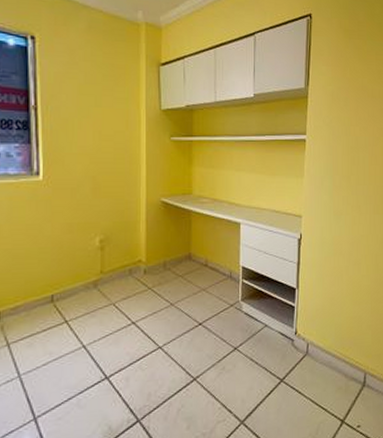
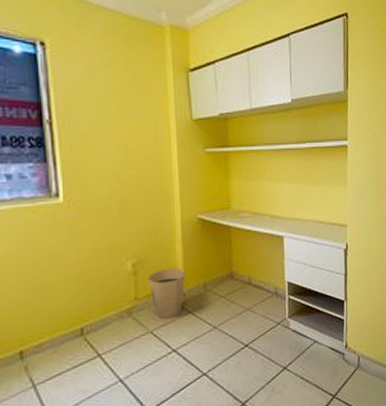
trash can: none [114,246,148,294] -> present [149,268,186,320]

